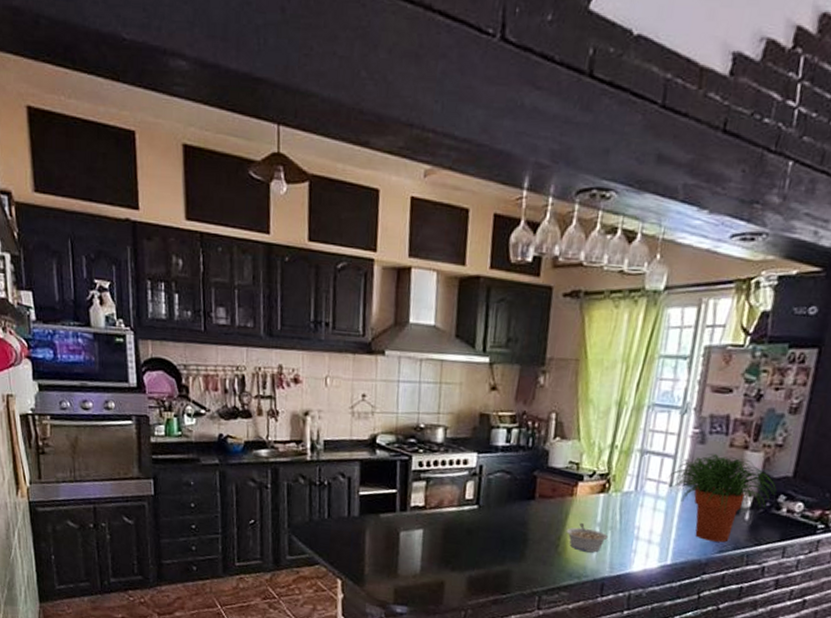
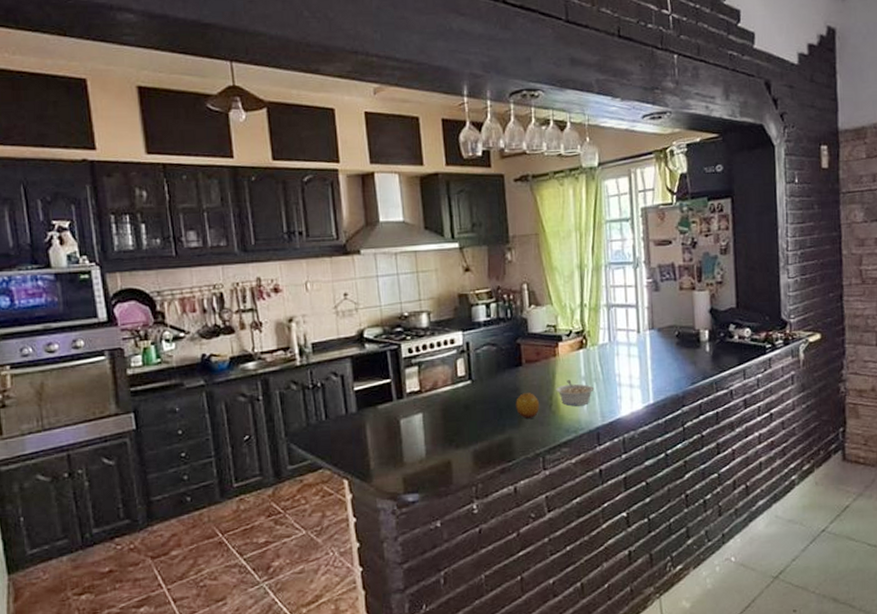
fruit: none [520,528,546,556] -> present [516,393,540,420]
potted plant: present [668,453,777,542] -> none [635,298,726,376]

